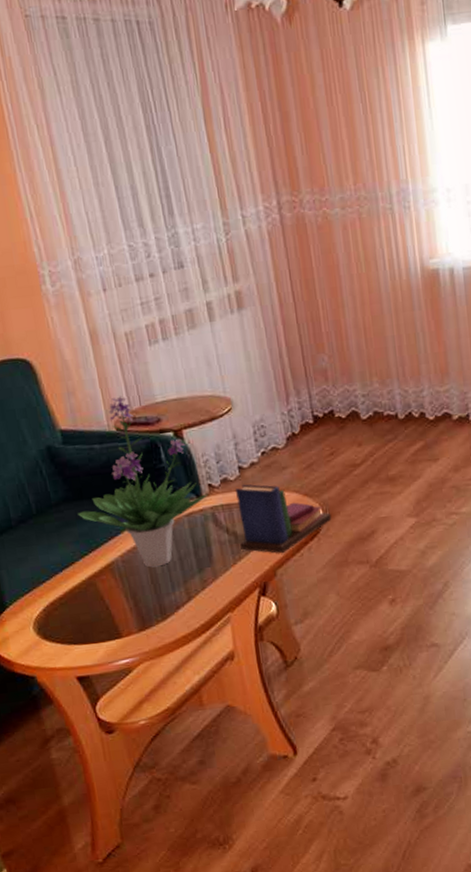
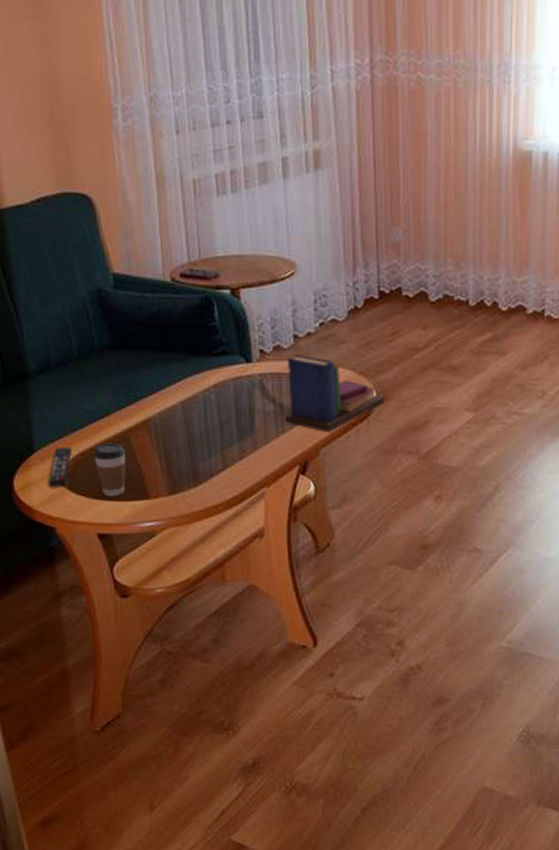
remote control: none [23,598,43,640] -> present [48,447,72,488]
coffee cup: none [63,589,98,641] -> present [94,443,126,497]
potted plant: present [78,396,209,568] -> none [120,245,259,430]

